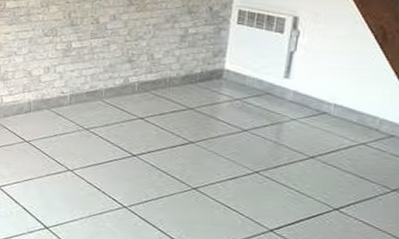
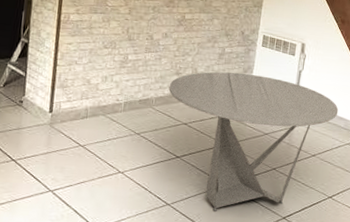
coffee table: none [120,57,349,218] -> present [168,71,339,211]

